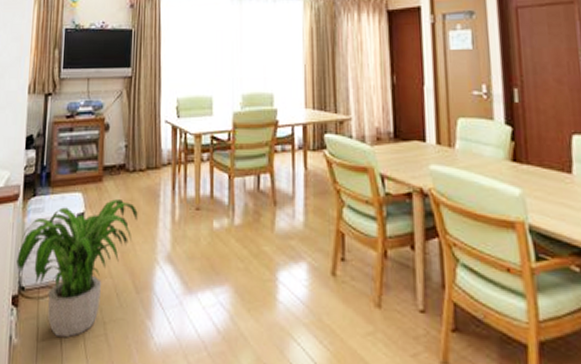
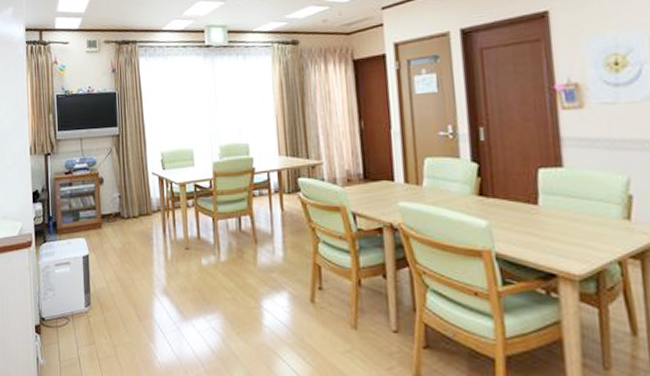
potted plant: present [16,199,138,338] -> none [36,243,135,359]

